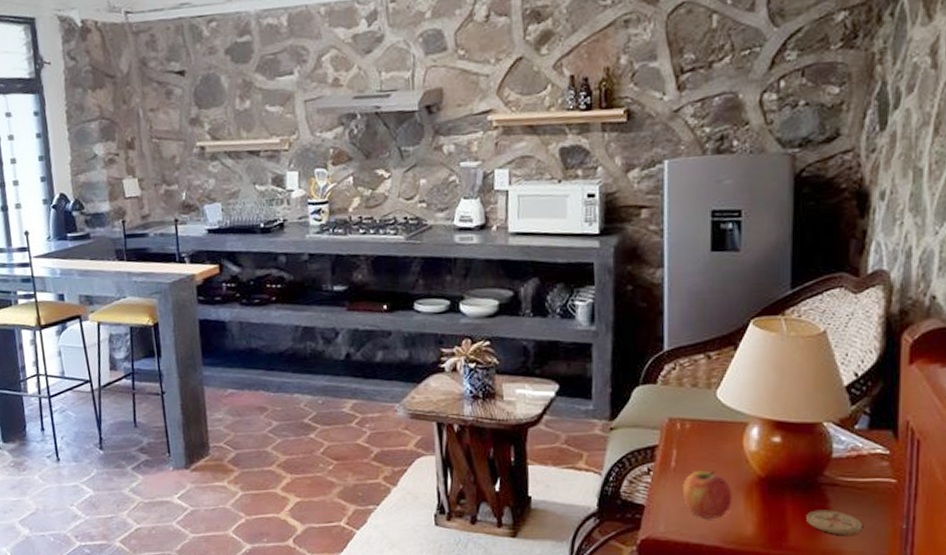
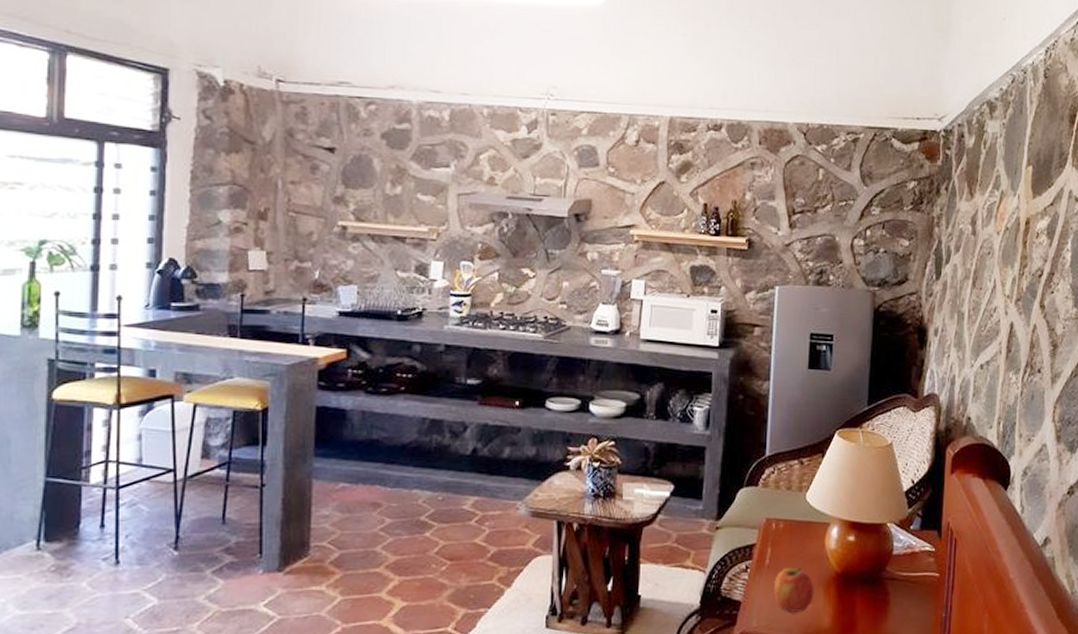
coaster: present [806,510,863,535] -> none [871,602,914,625]

